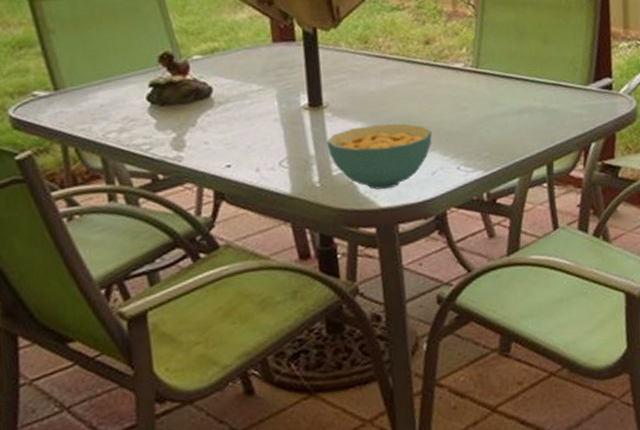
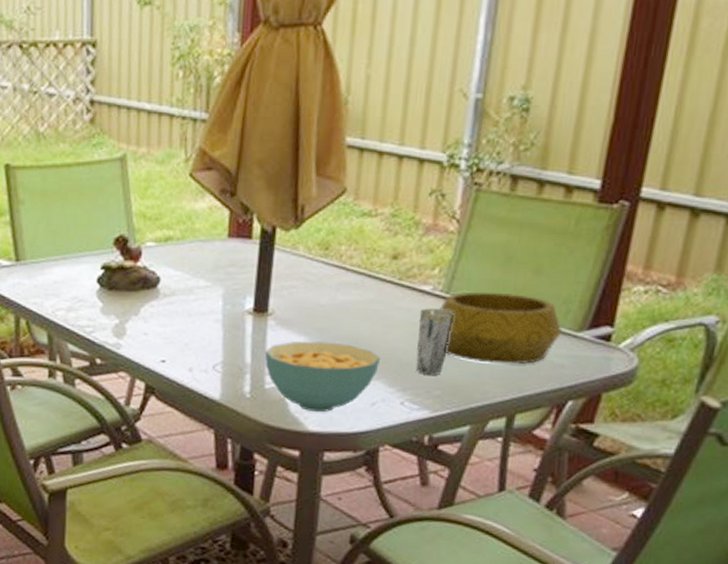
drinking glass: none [457,81,487,140] -> present [415,308,454,375]
decorative bowl: none [473,60,575,122] -> present [440,291,563,365]

